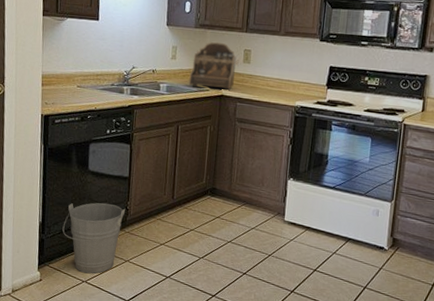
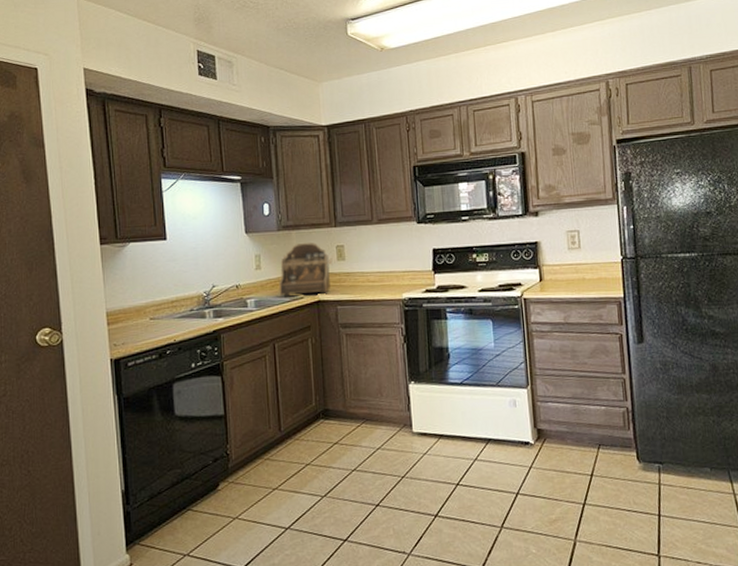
bucket: present [62,202,125,274] -> none [151,451,225,544]

